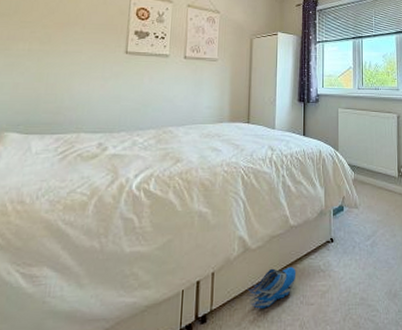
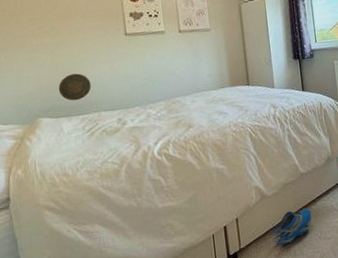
decorative plate: none [36,87,76,117] -> present [58,73,91,101]

